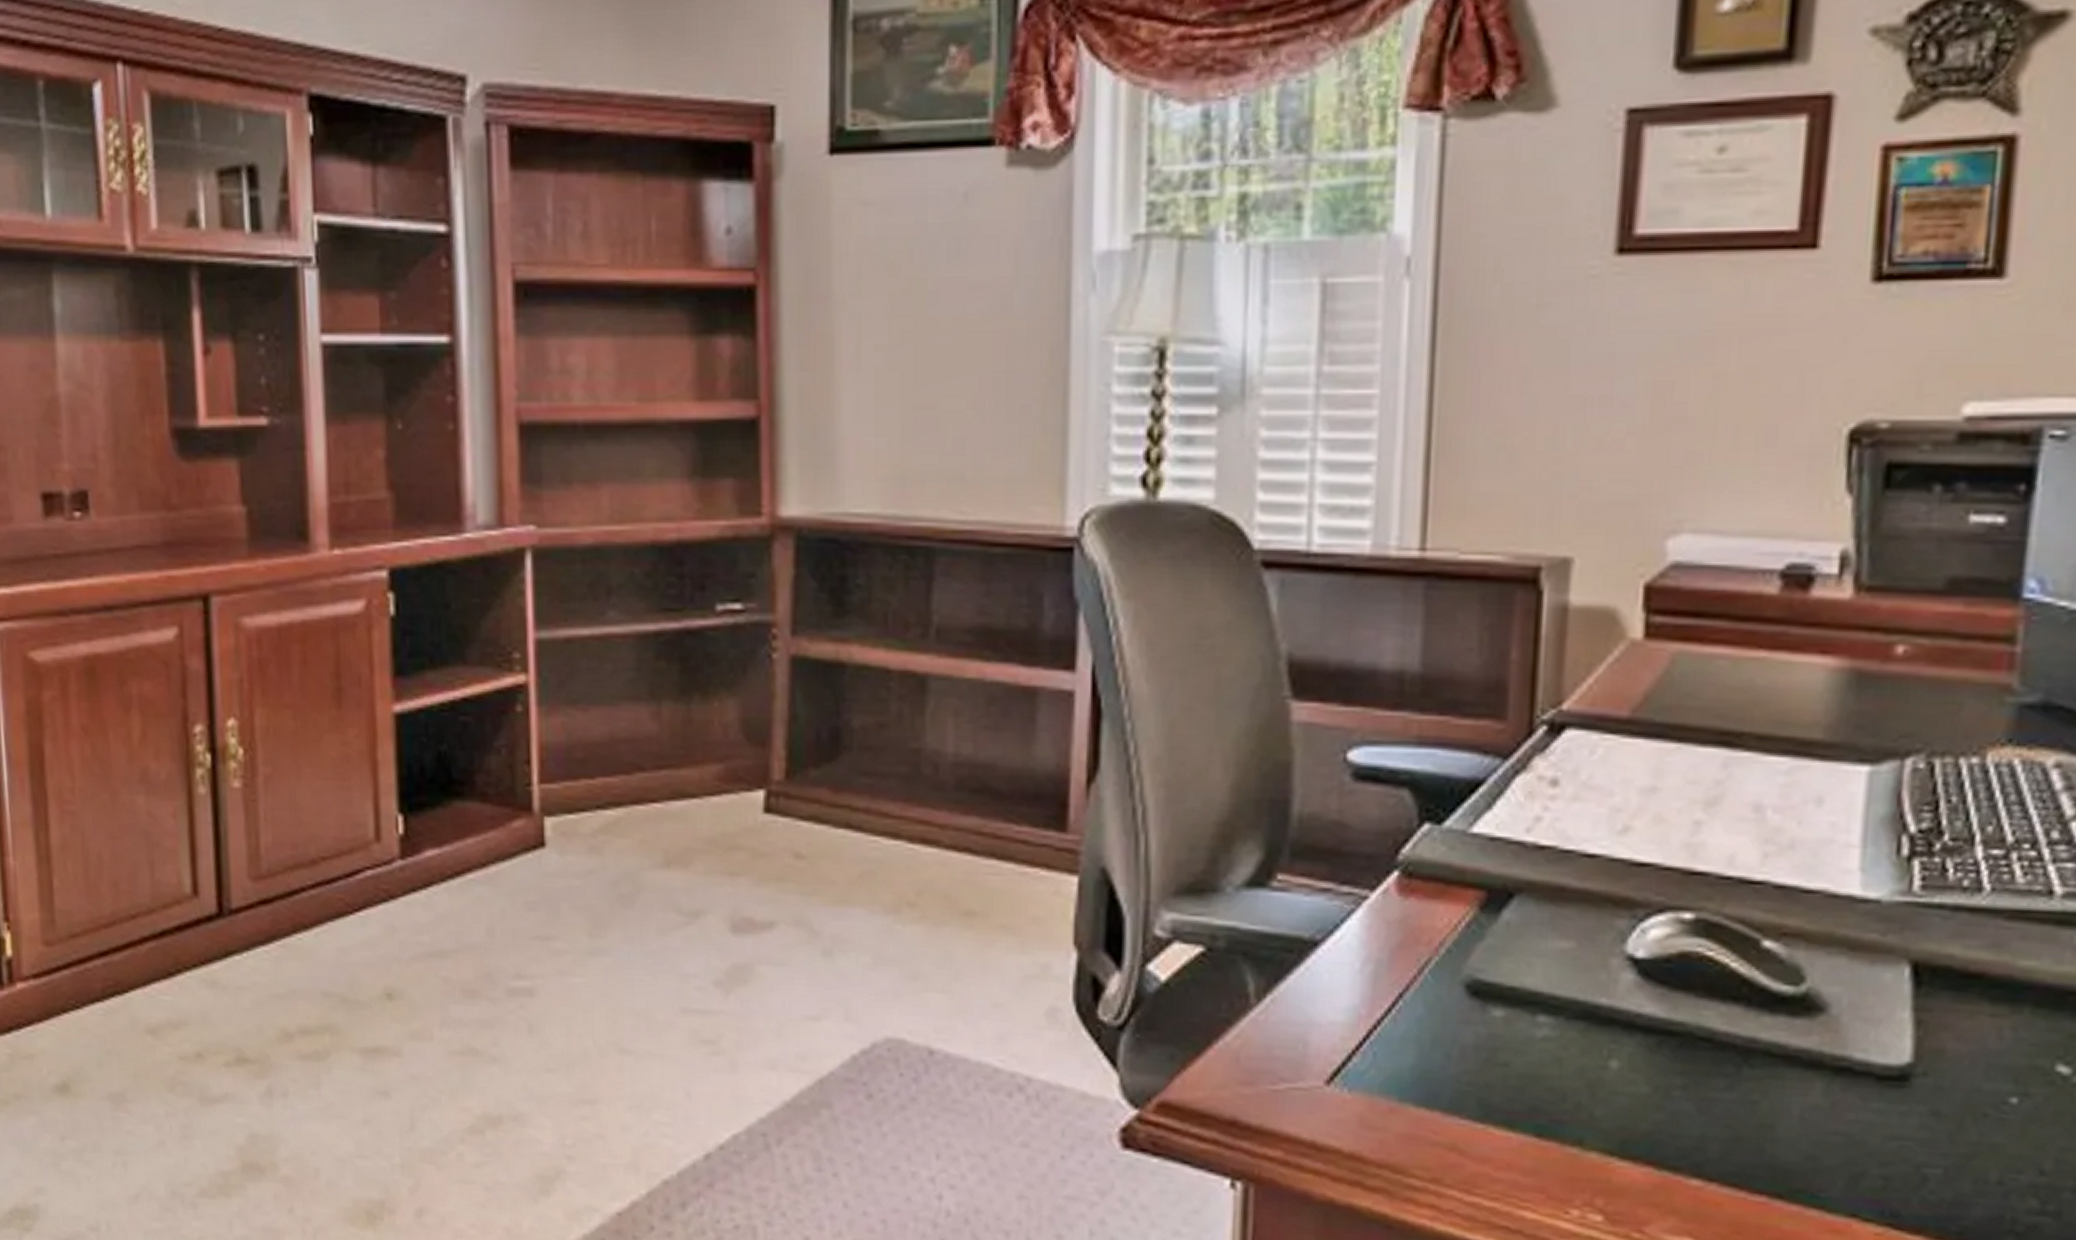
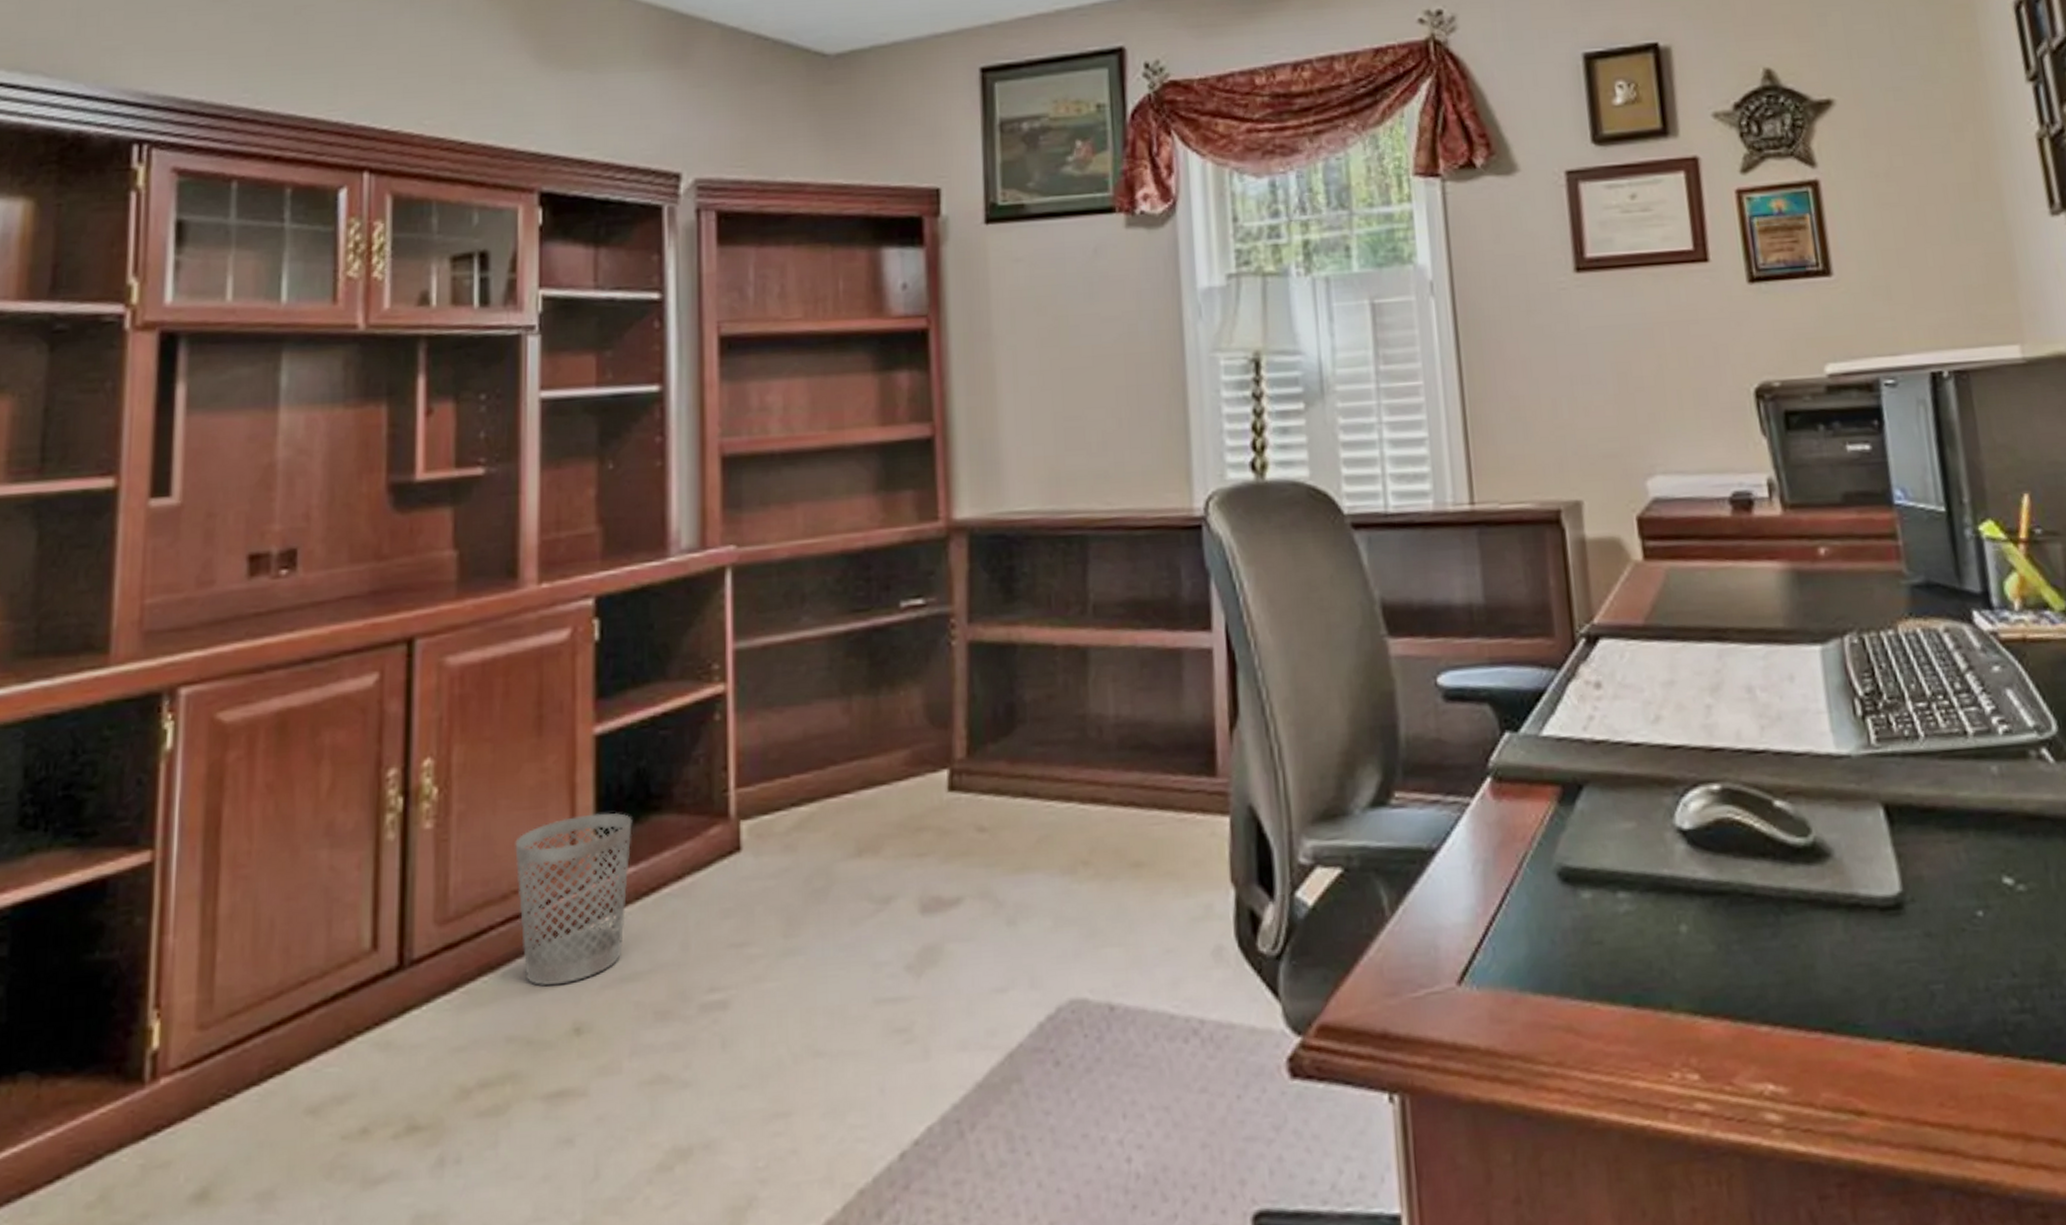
wastebasket: none [321,792,435,952] -> present [515,813,632,986]

